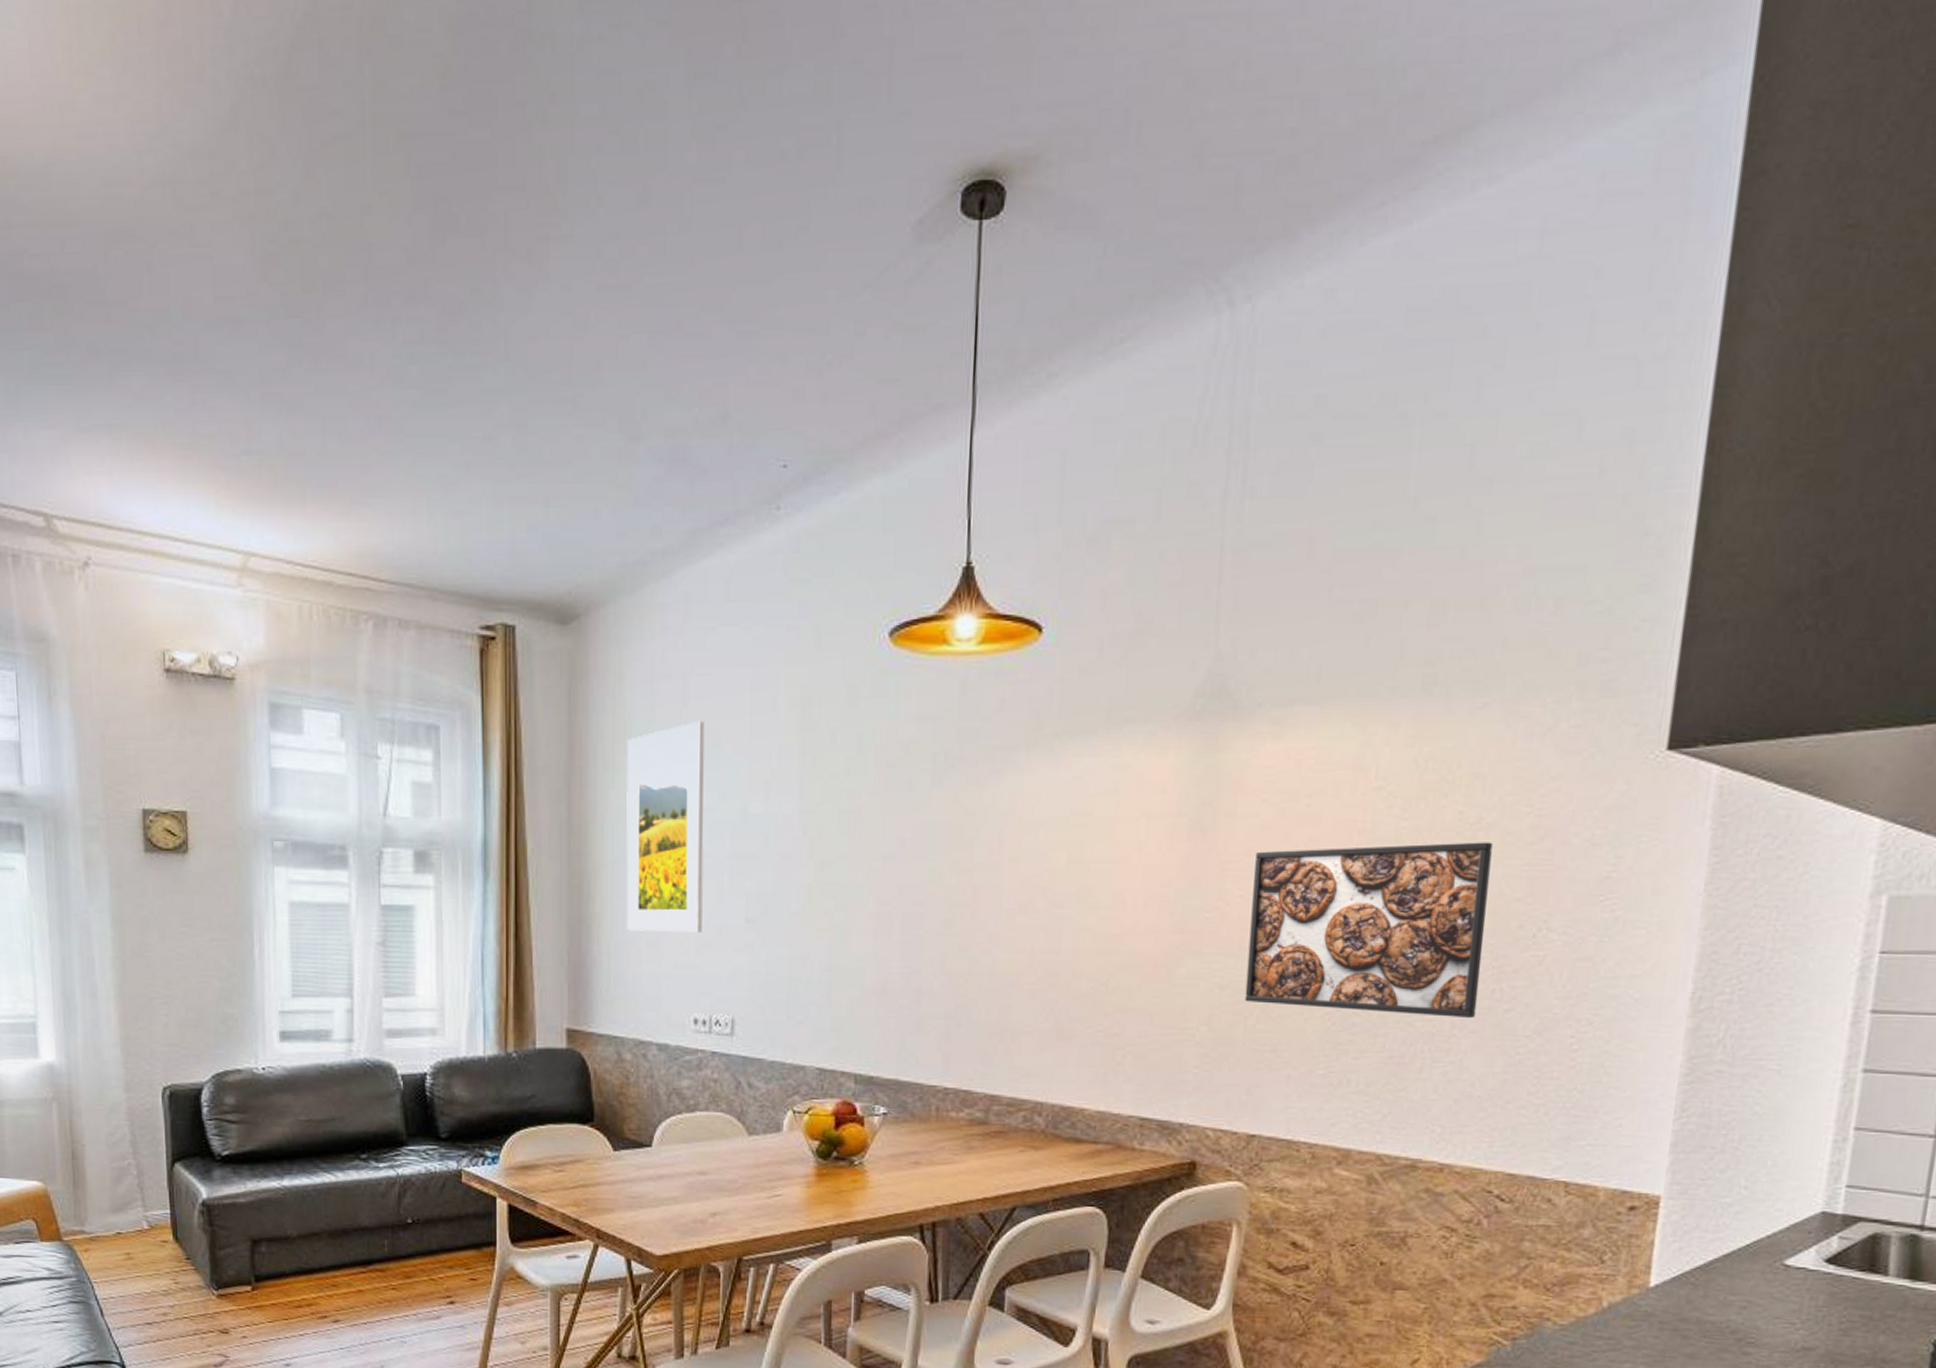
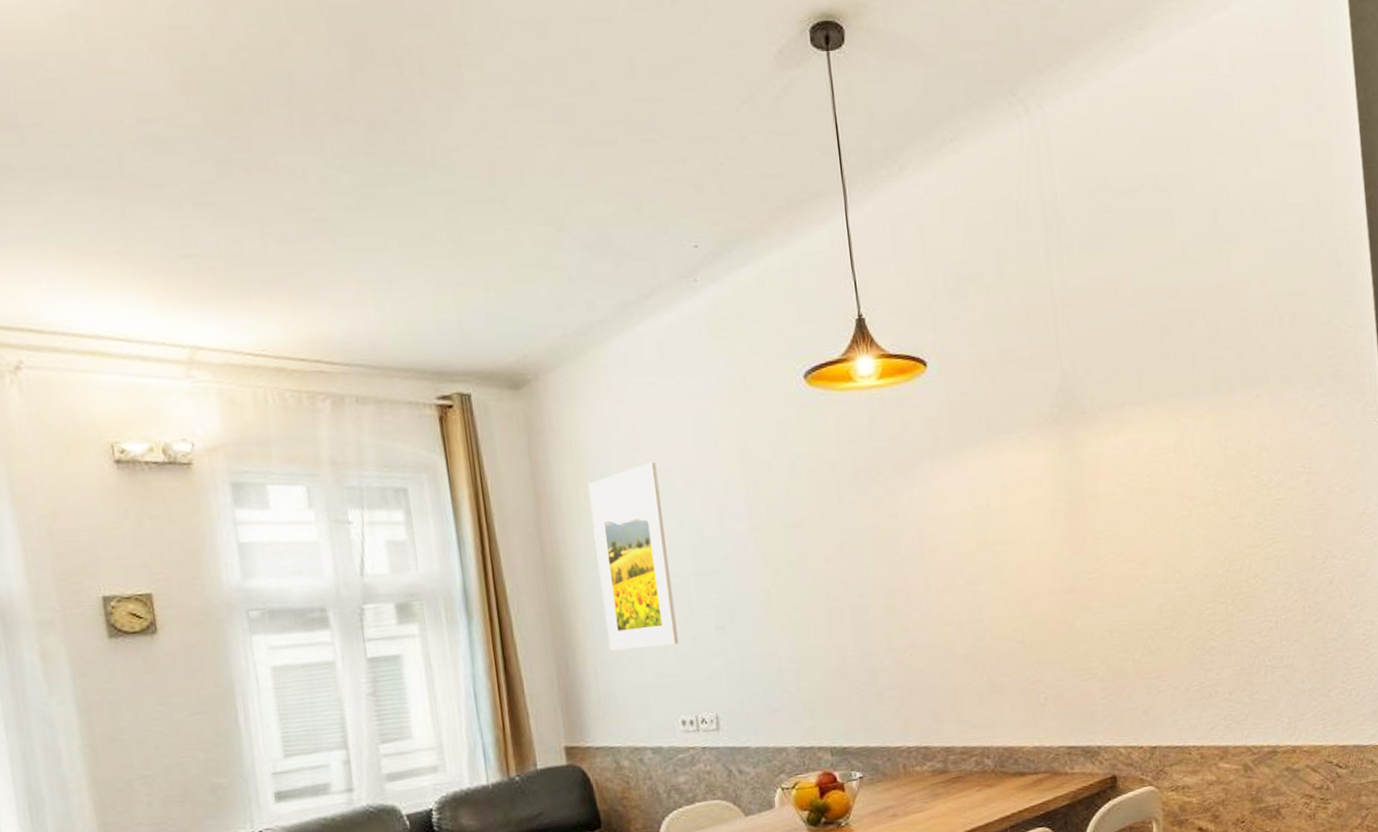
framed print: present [1244,842,1493,1019] -> none [1118,496,1296,641]

